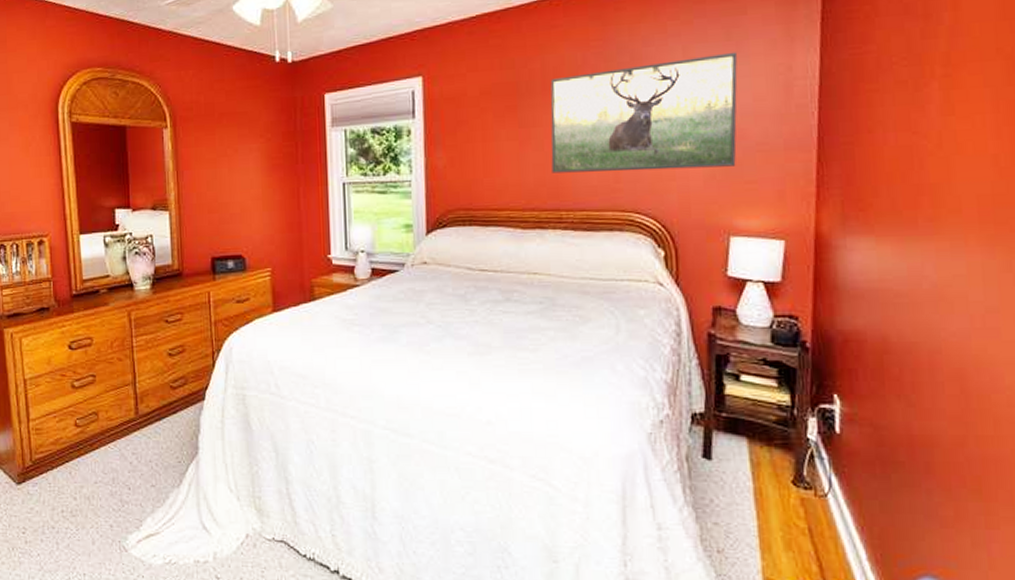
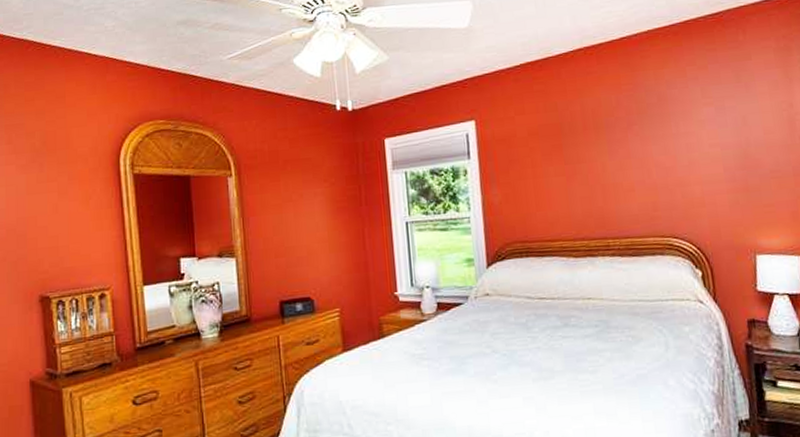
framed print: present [550,52,738,173] -> none [590,92,755,205]

